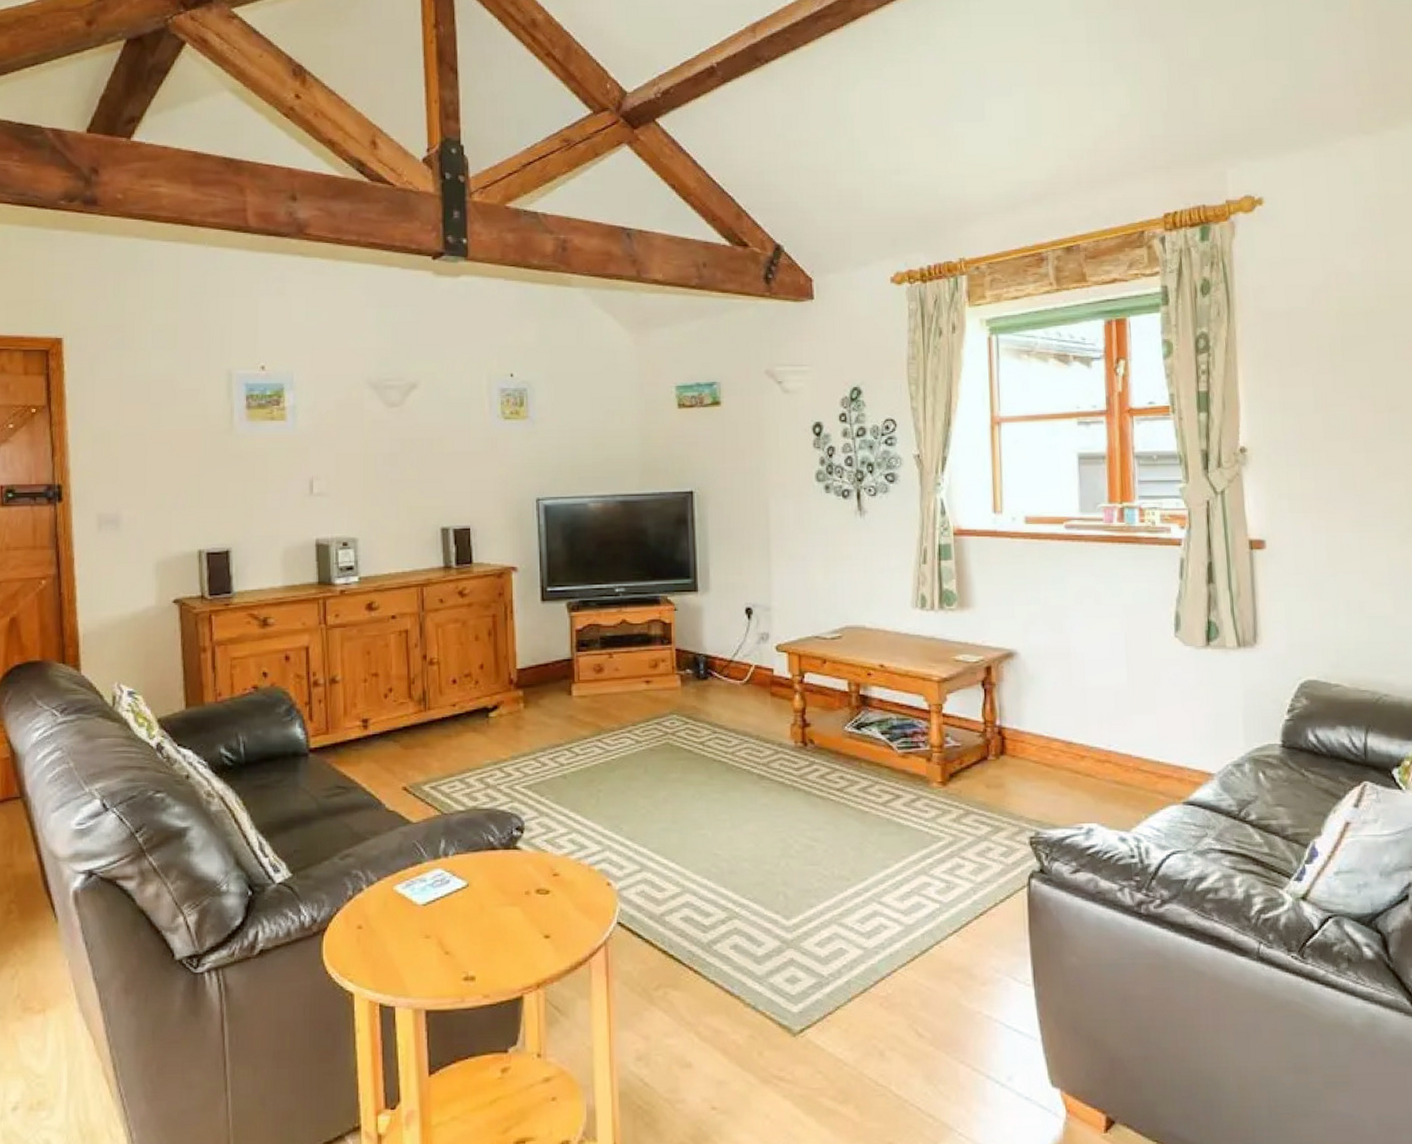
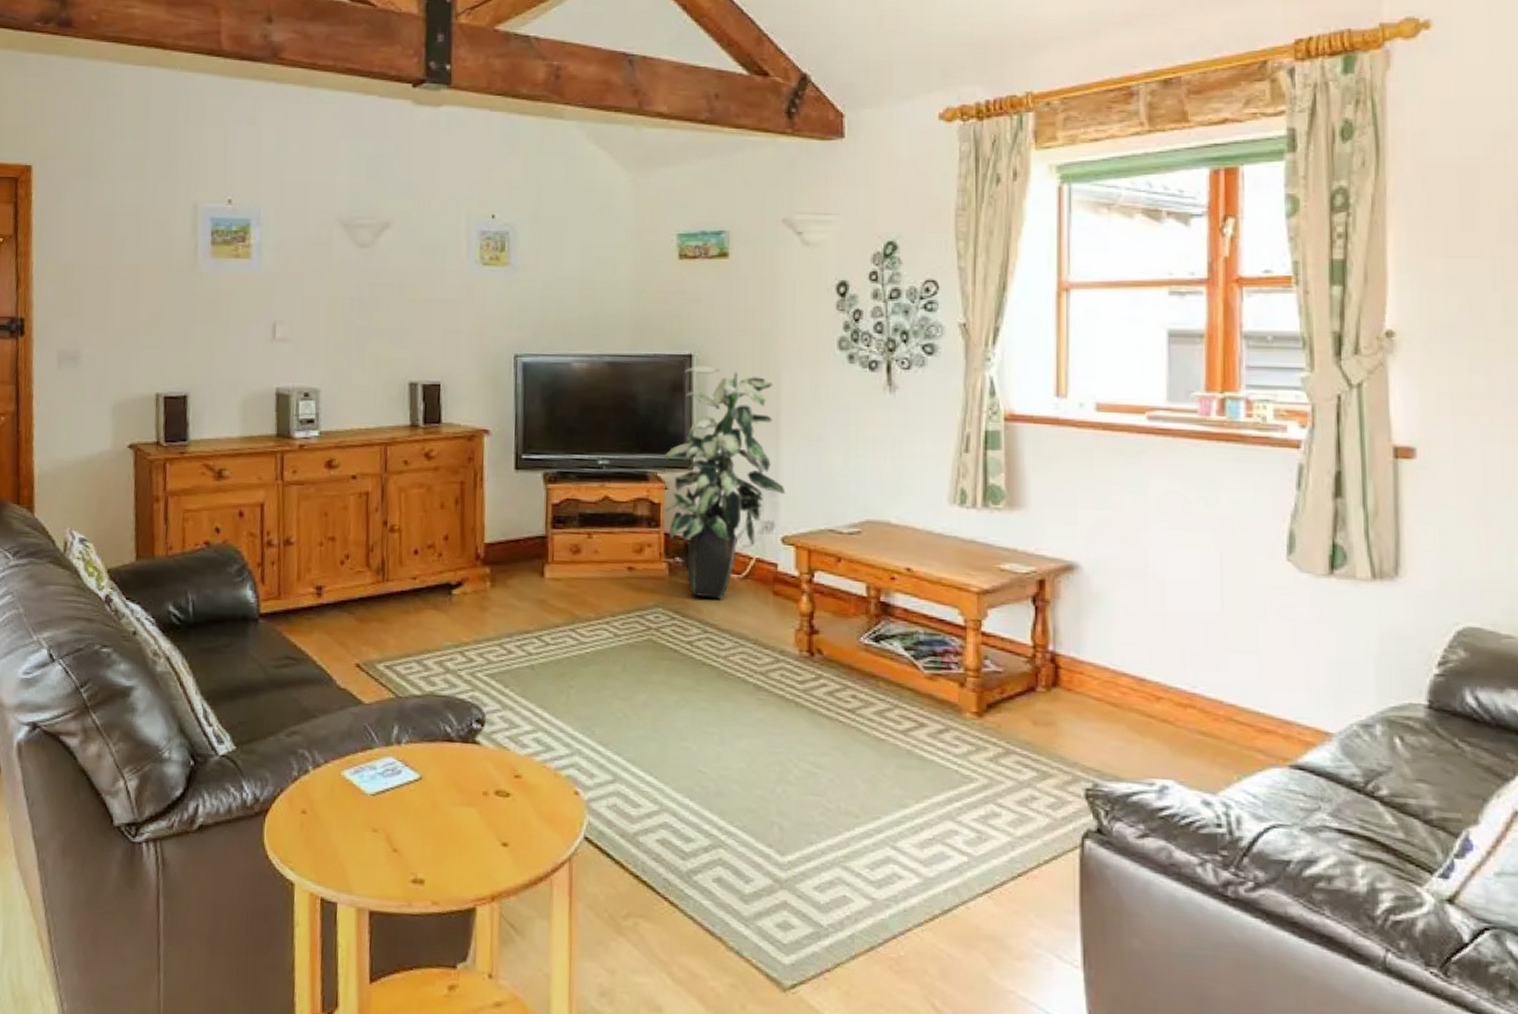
indoor plant: none [672,501,778,703] -> present [662,366,786,599]

